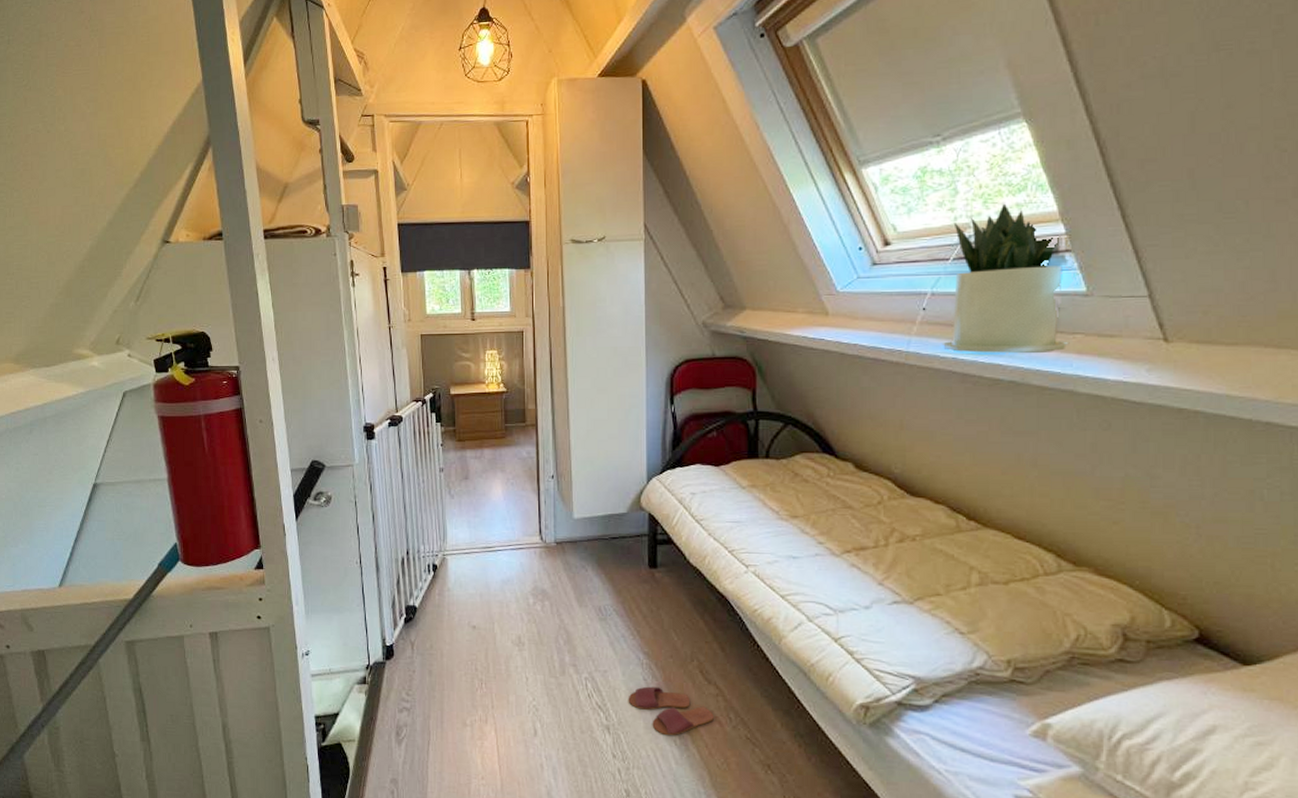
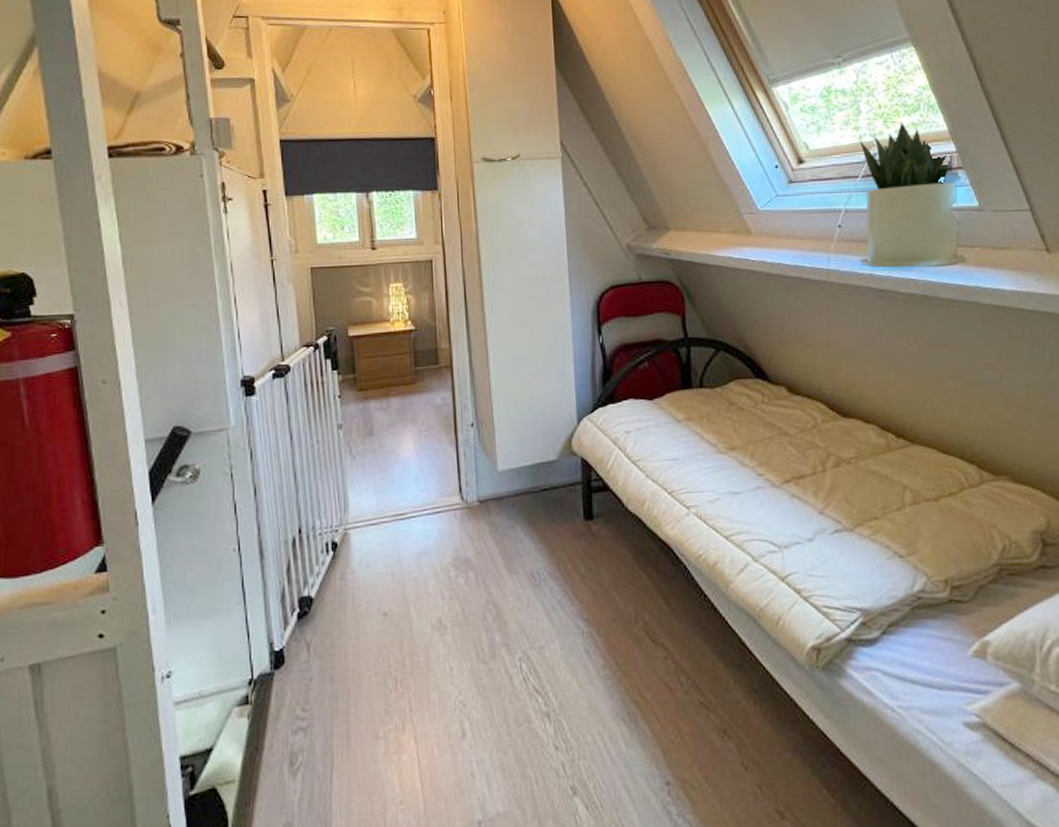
slippers: present [628,686,714,735] -> none [568,657,664,713]

